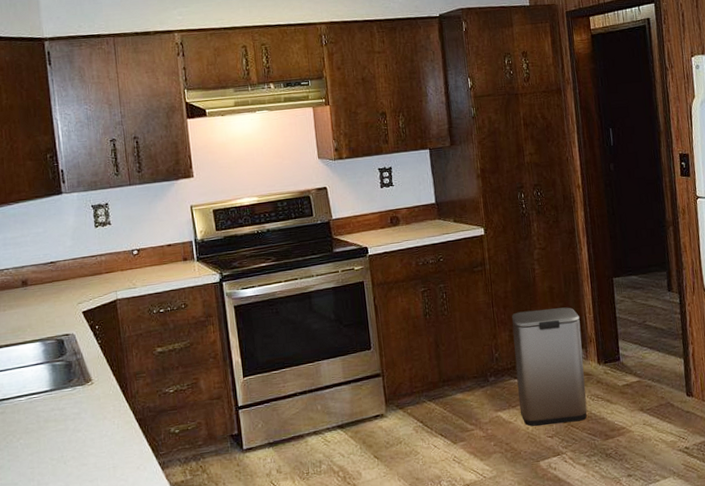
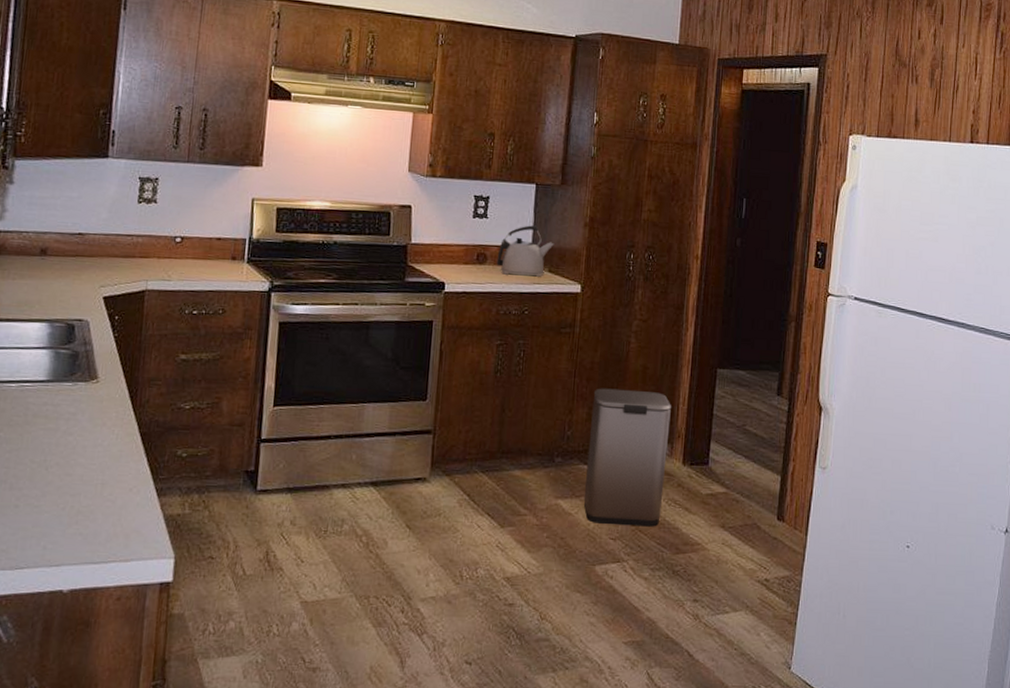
kettle: none [408,184,454,231] -> present [496,225,554,277]

